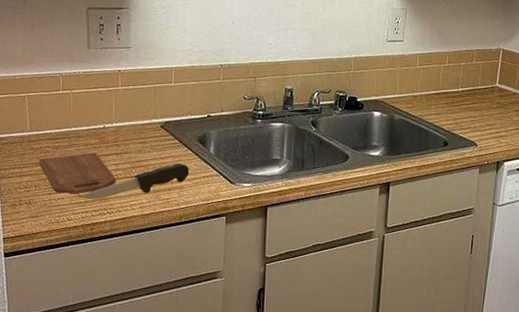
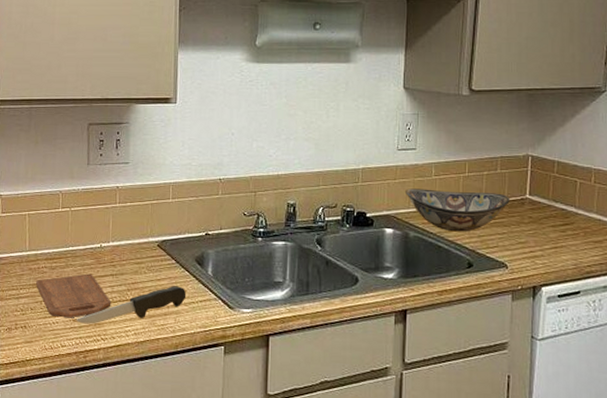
ceramic bowl: none [393,76,482,115] -> present [406,188,510,232]

